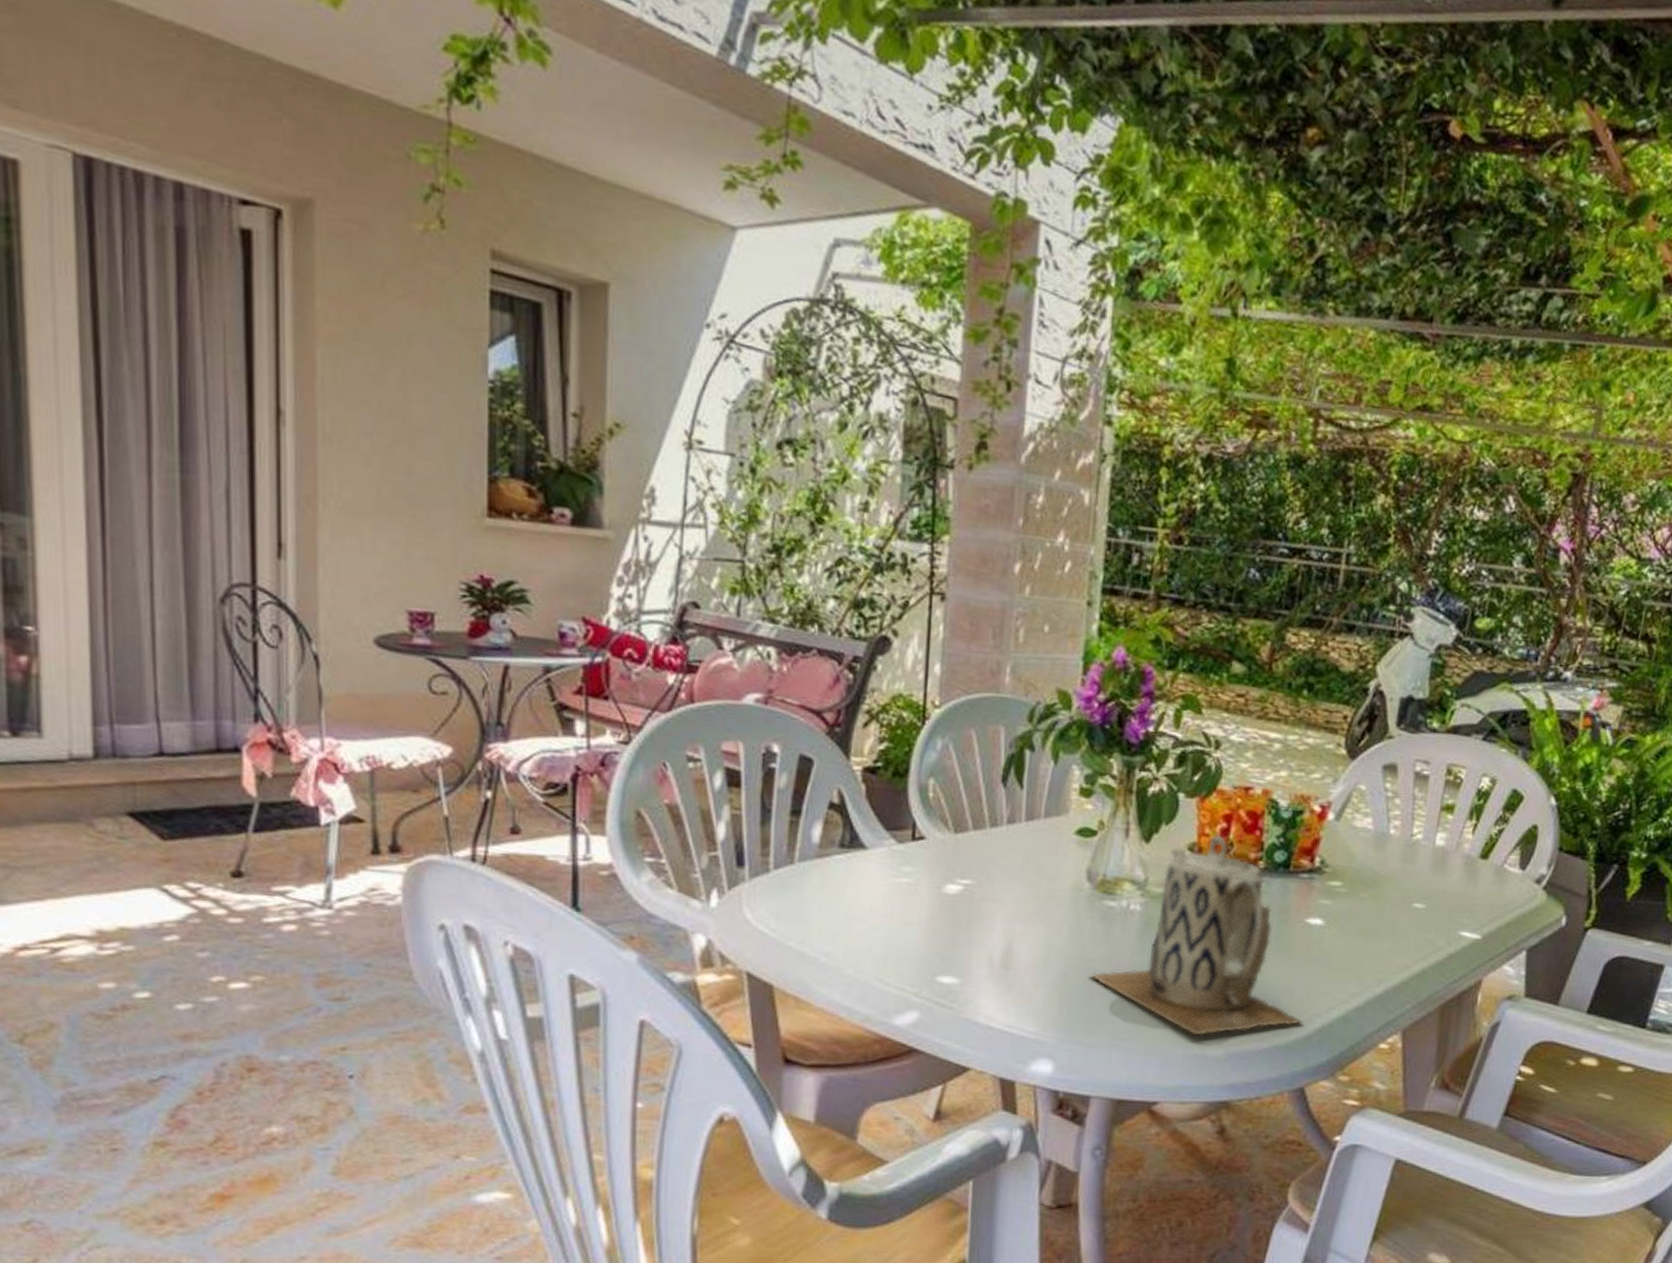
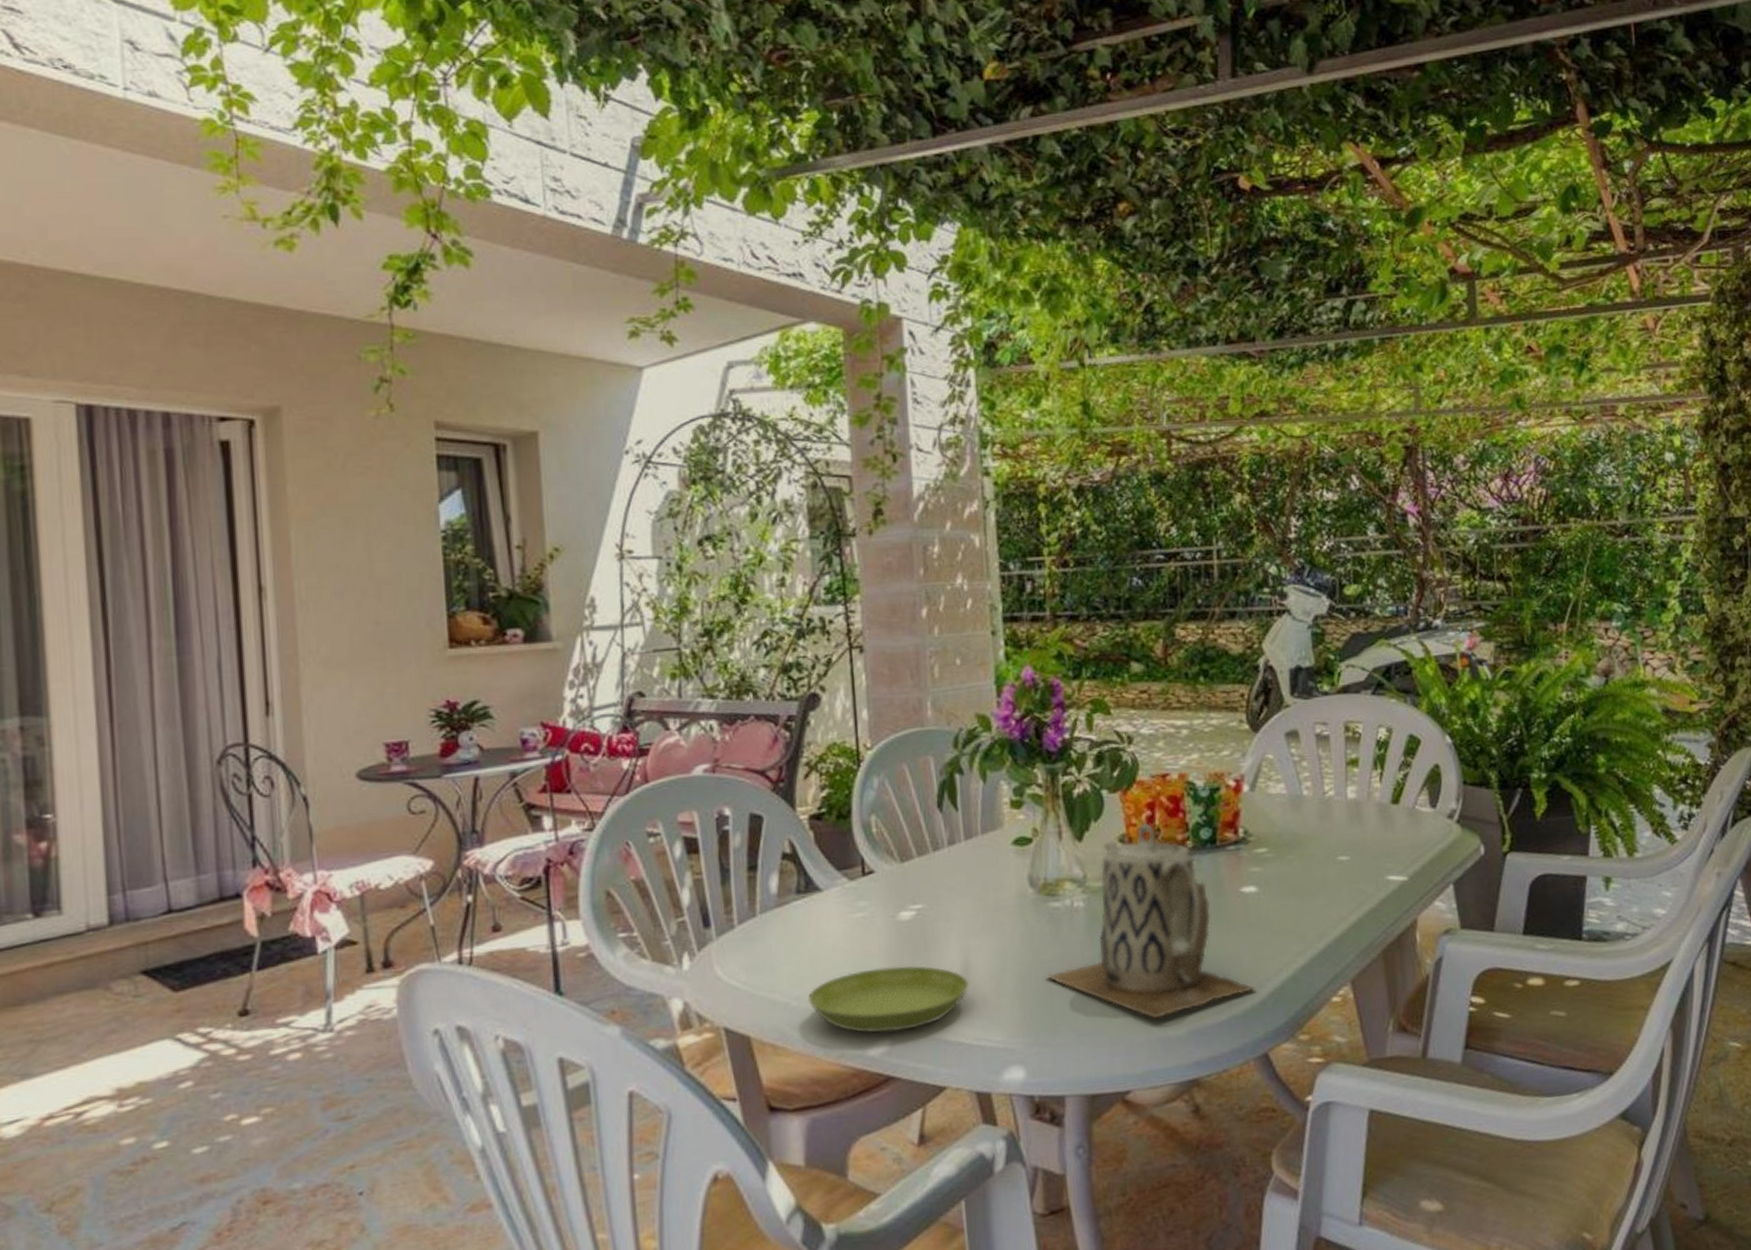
saucer: none [837,937,1008,1005] -> present [807,965,969,1034]

